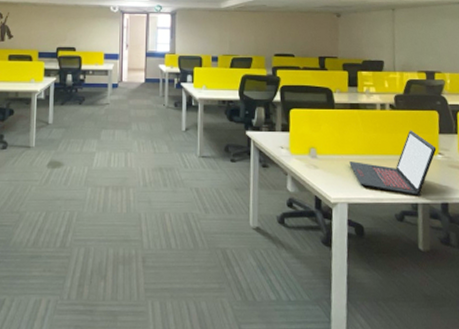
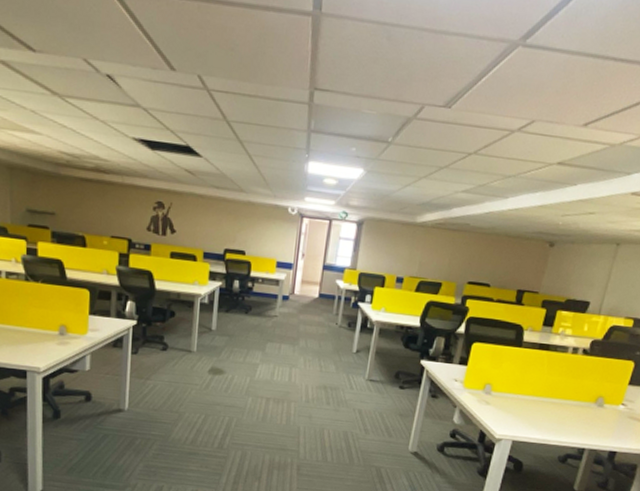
laptop: present [349,130,437,197] -> none [523,377,621,443]

